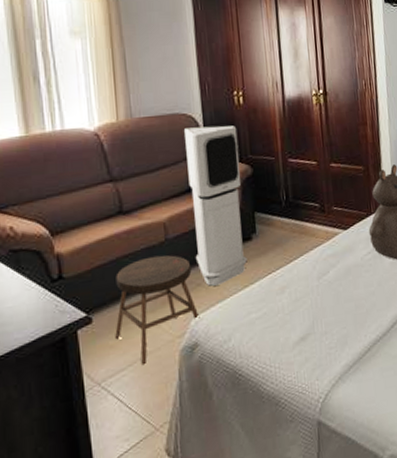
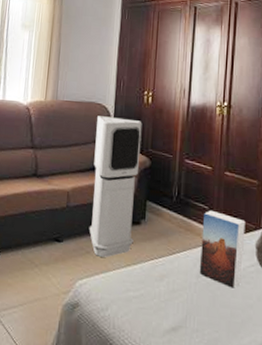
stool: present [115,255,200,366] -> none [13,217,85,309]
book: none [316,206,361,281] -> present [199,210,246,288]

